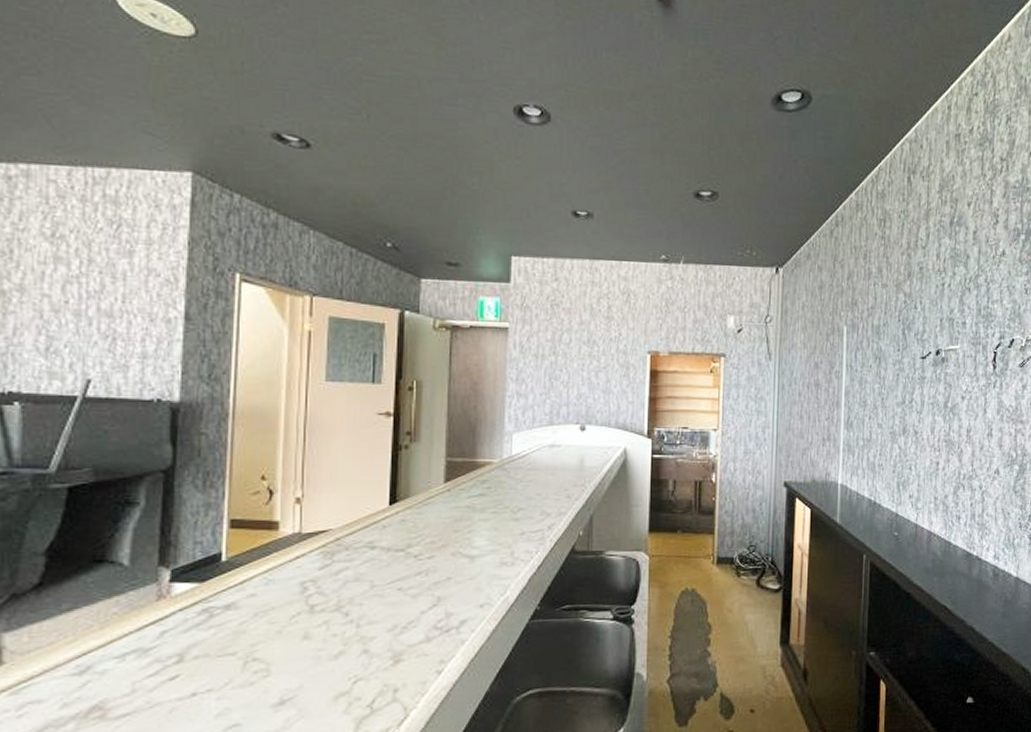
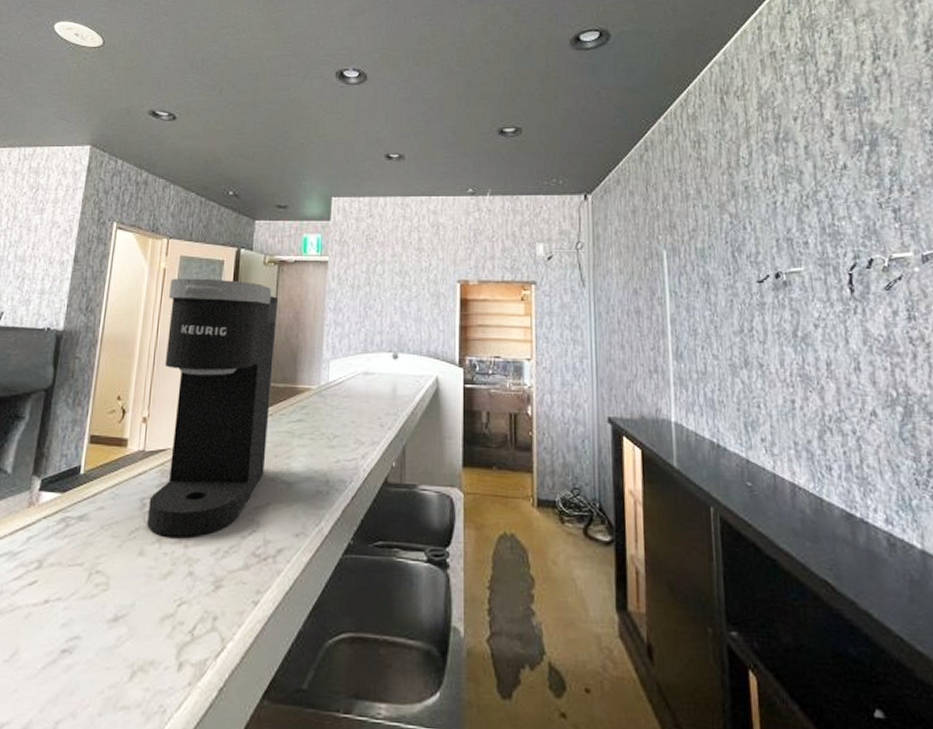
coffee maker: none [311,342,451,619] -> present [147,278,277,539]

